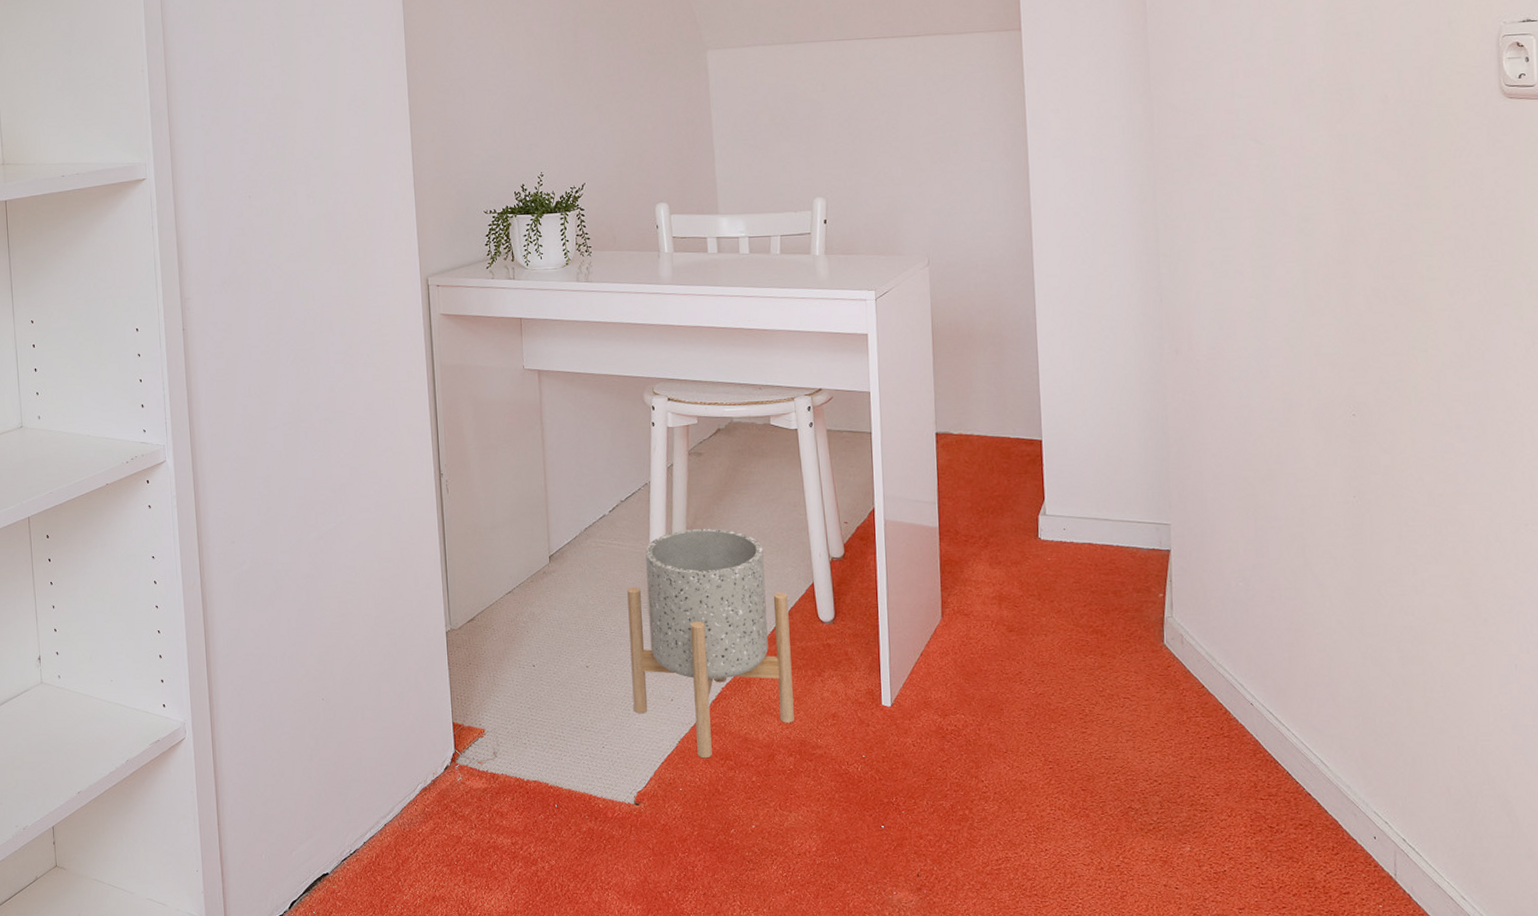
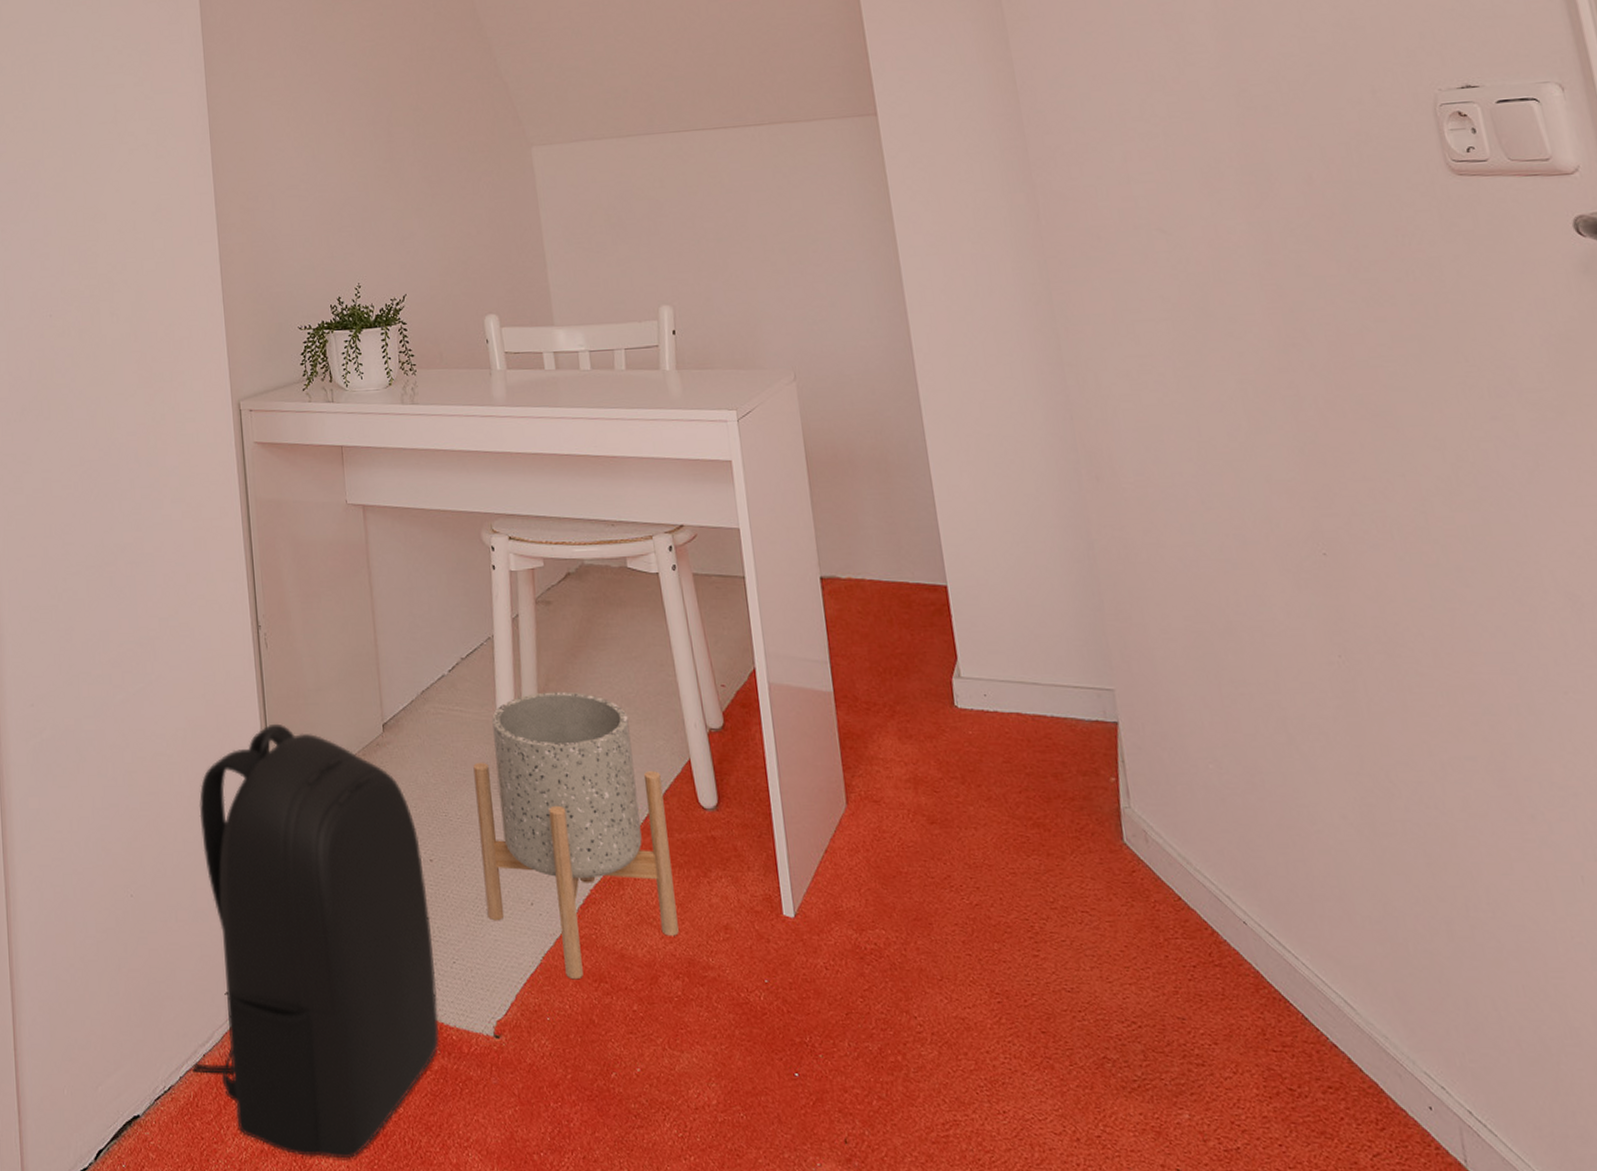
backpack: none [375,556,588,901] -> present [192,723,439,1159]

